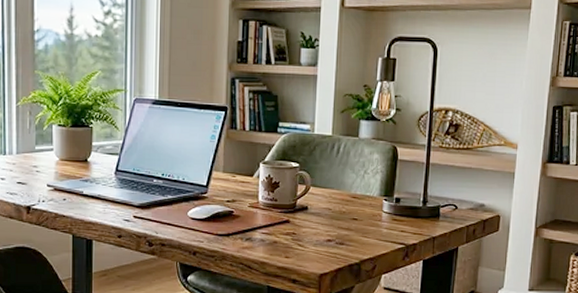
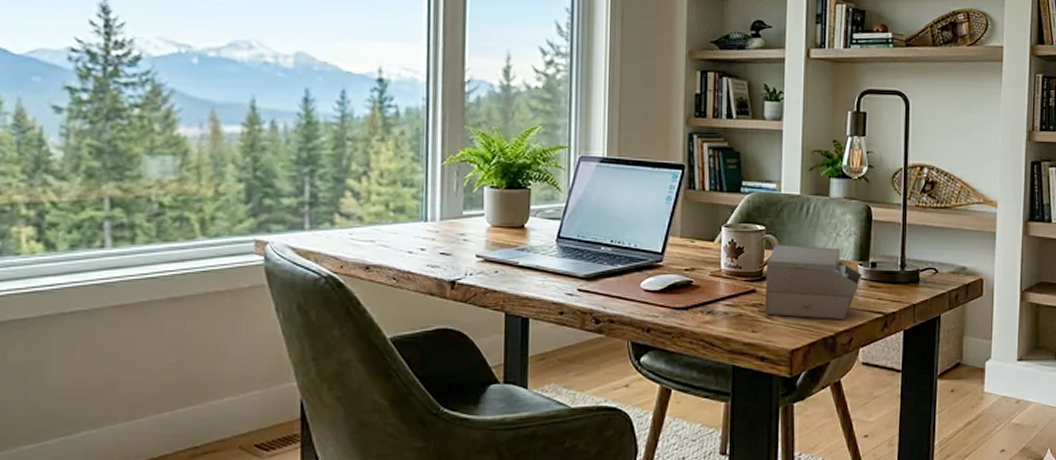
sewing box: none [297,181,387,250] -> present [765,245,863,321]

